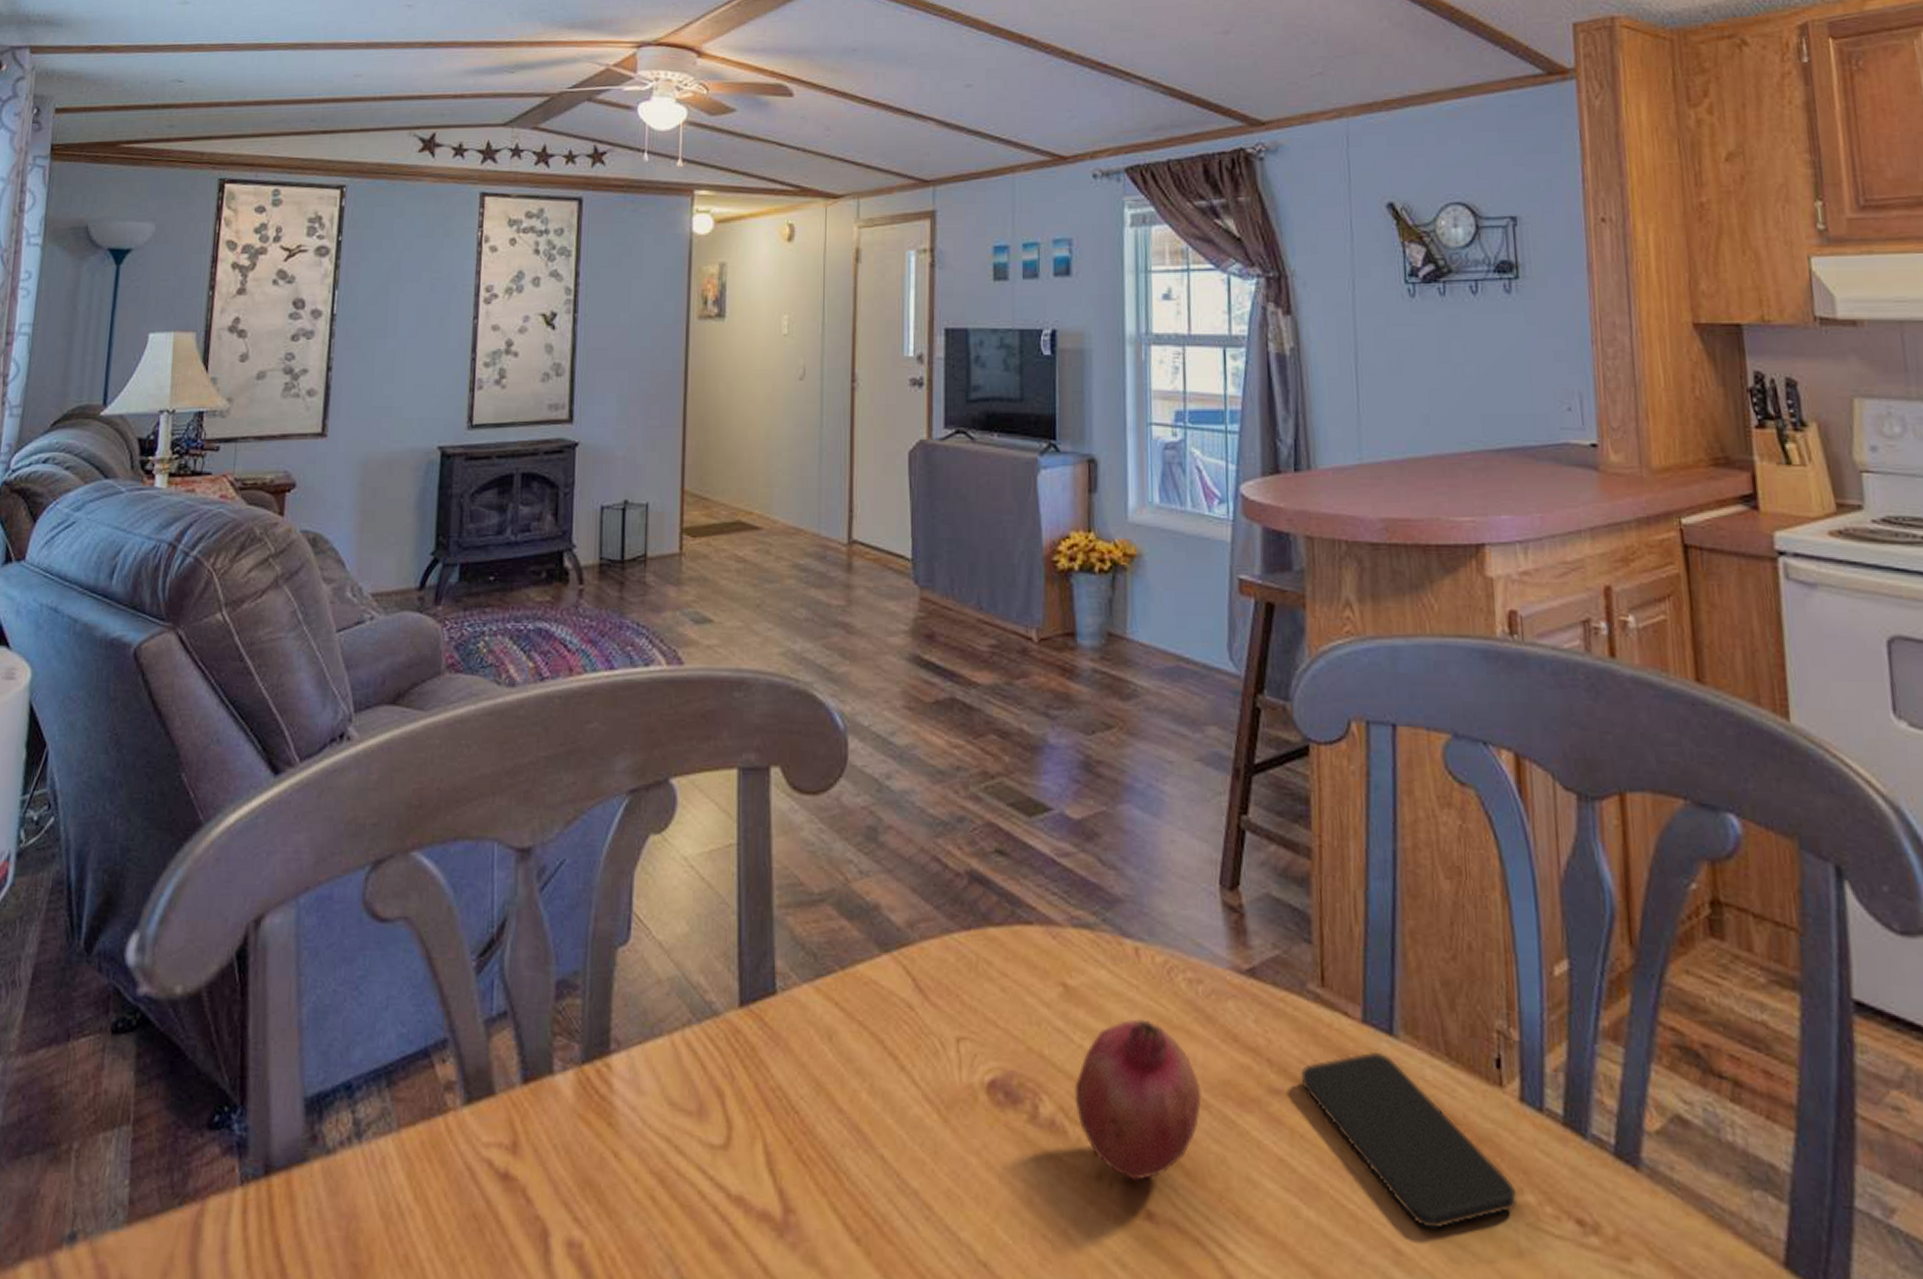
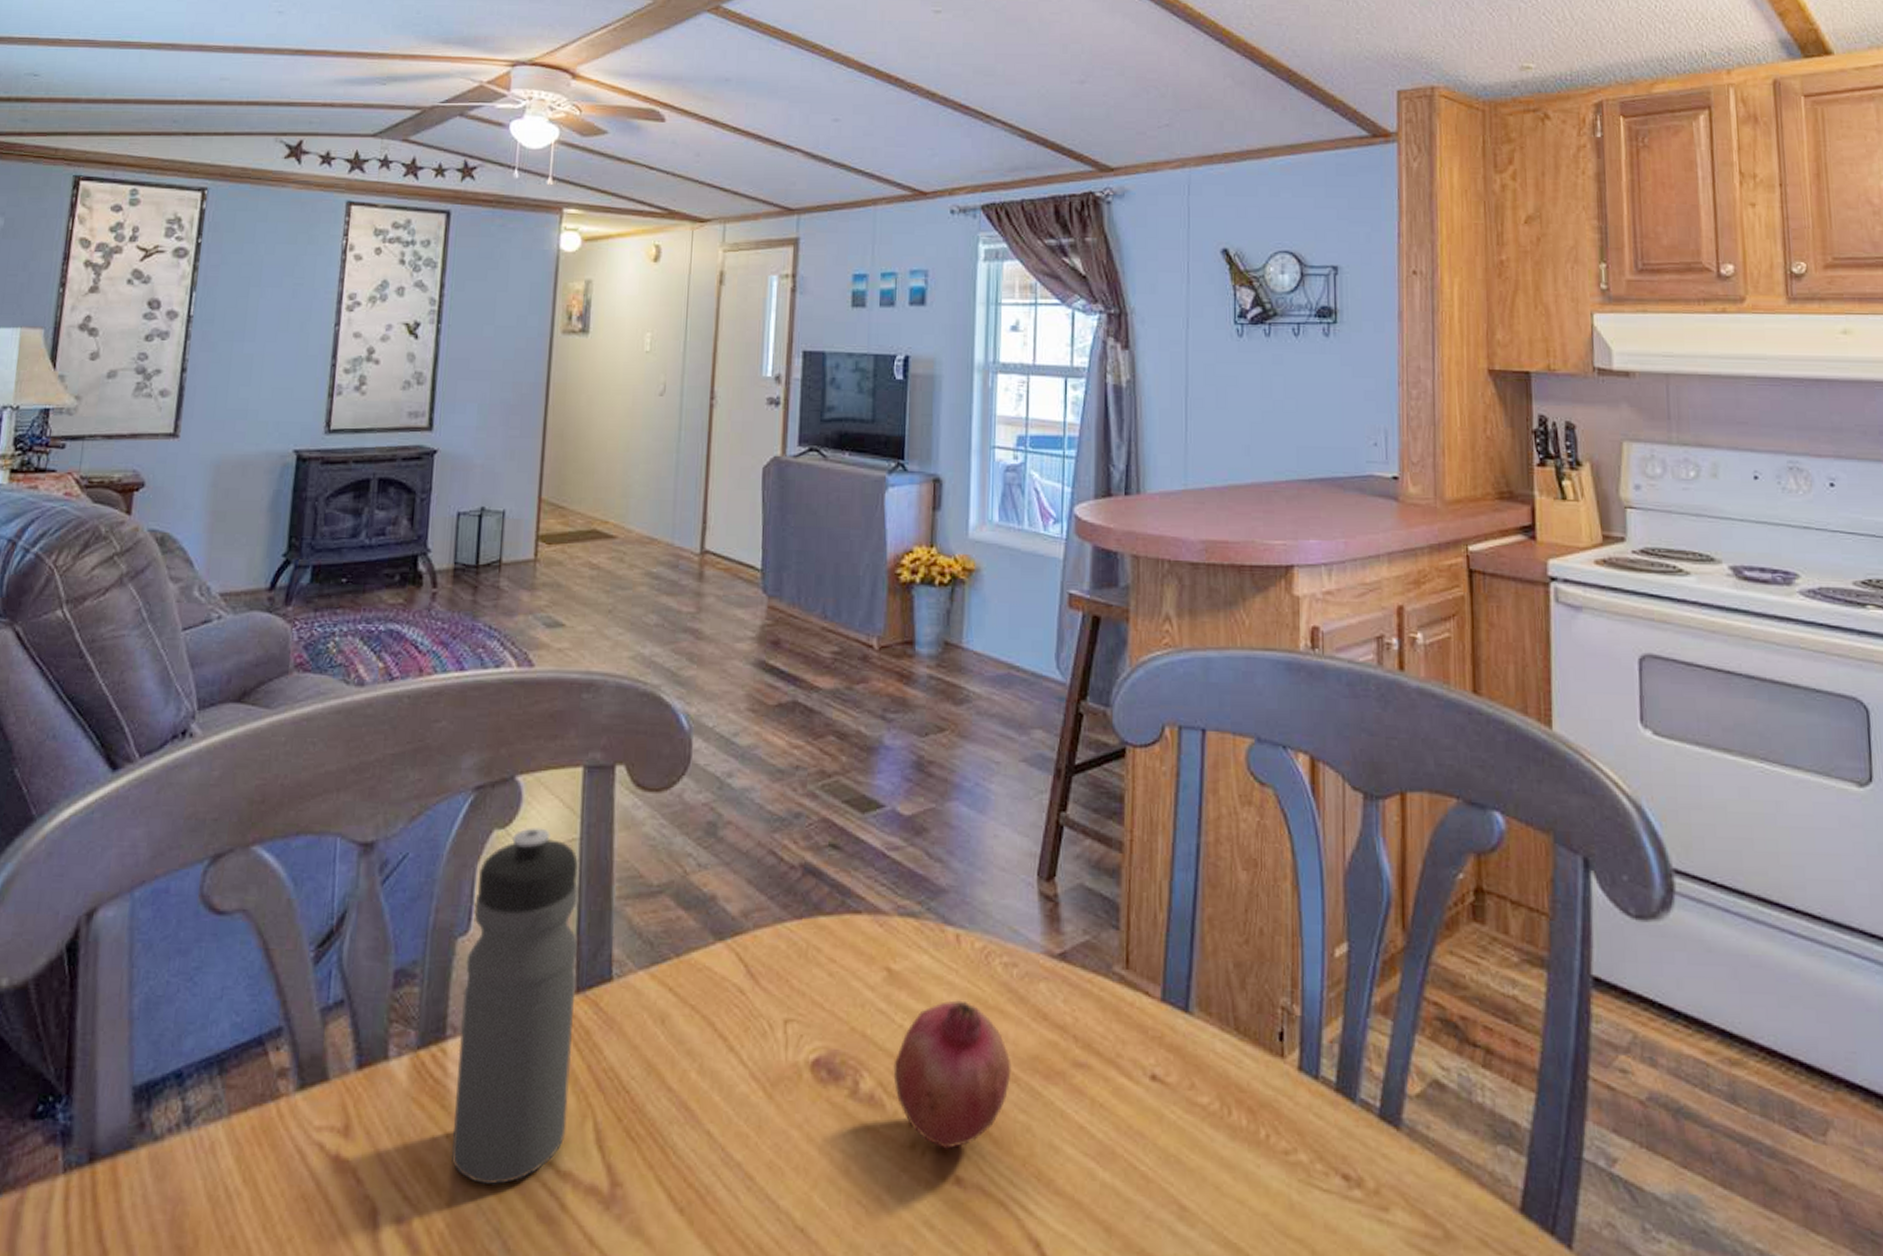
water bottle: none [619,832,740,1209] -> present [451,827,579,1186]
smartphone: present [1300,1051,1517,1229] -> none [1103,1027,1291,1187]

